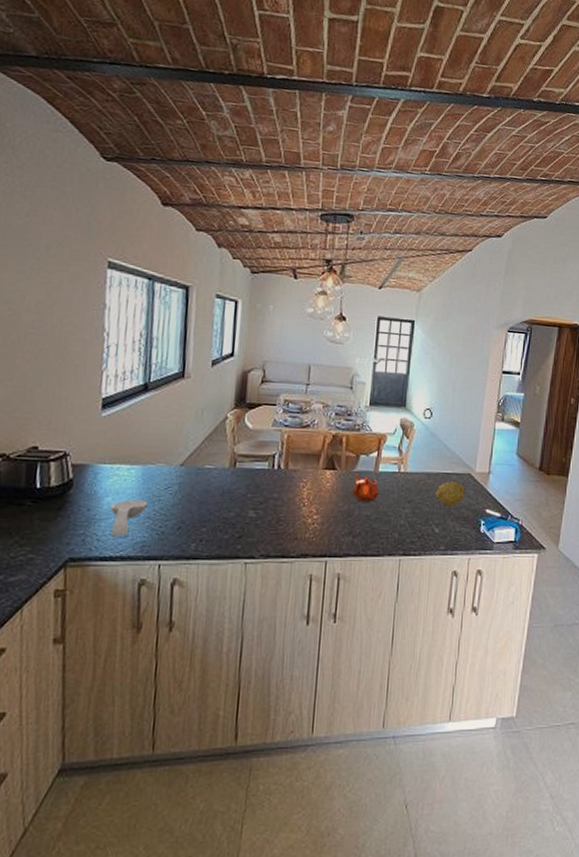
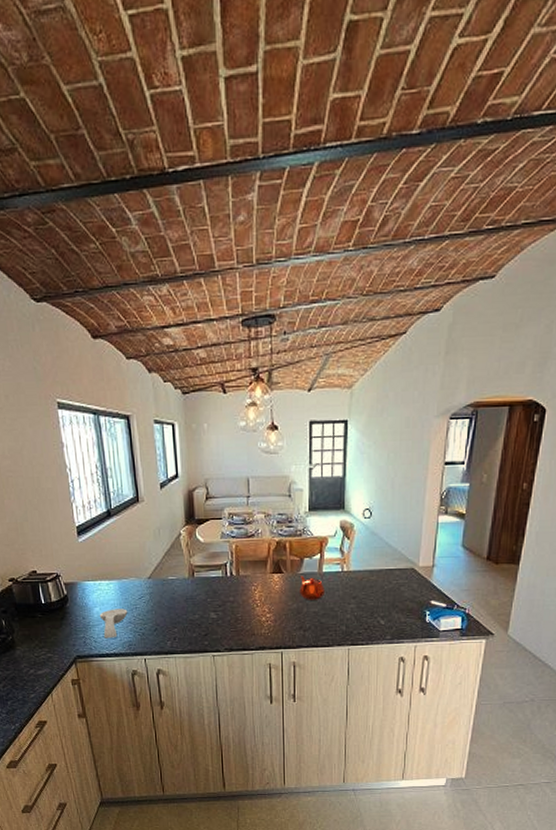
fruit: present [434,480,466,507] -> none [378,575,410,600]

